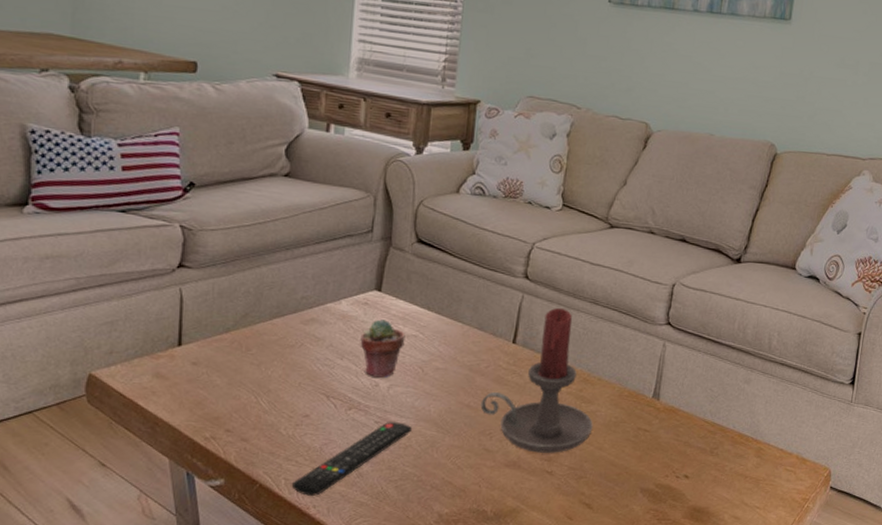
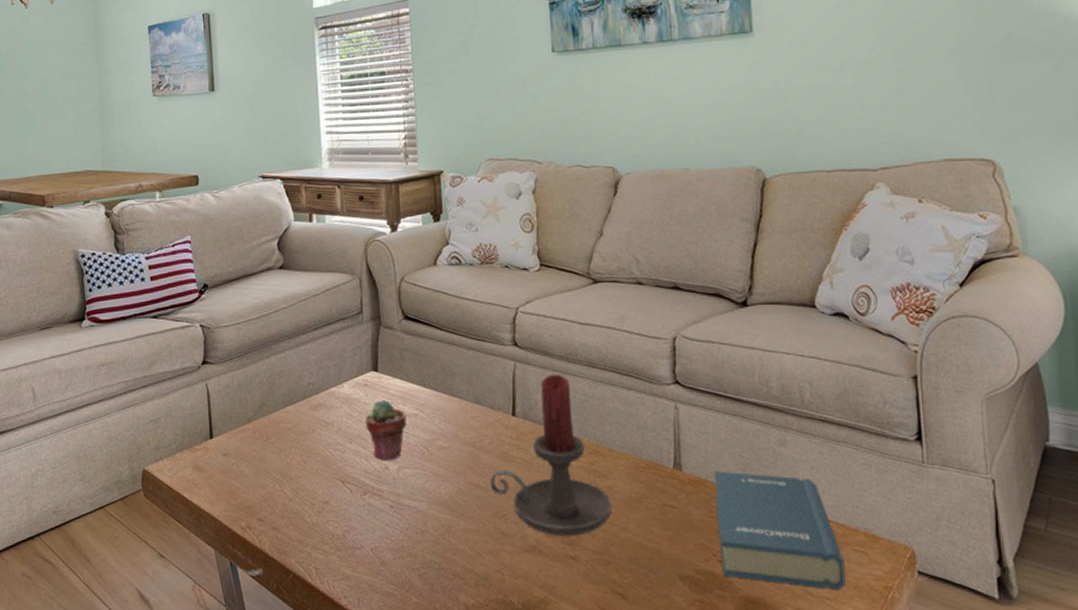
remote control: present [291,422,413,496] -> none [321,506,427,586]
hardback book: none [678,401,777,502] -> present [714,471,846,591]

